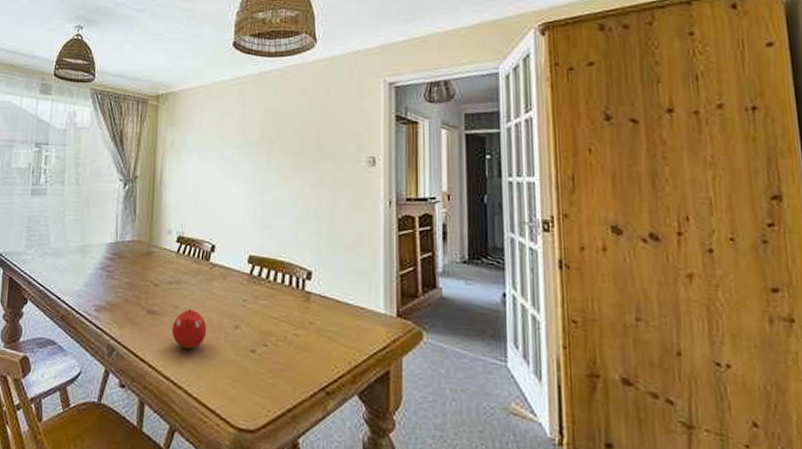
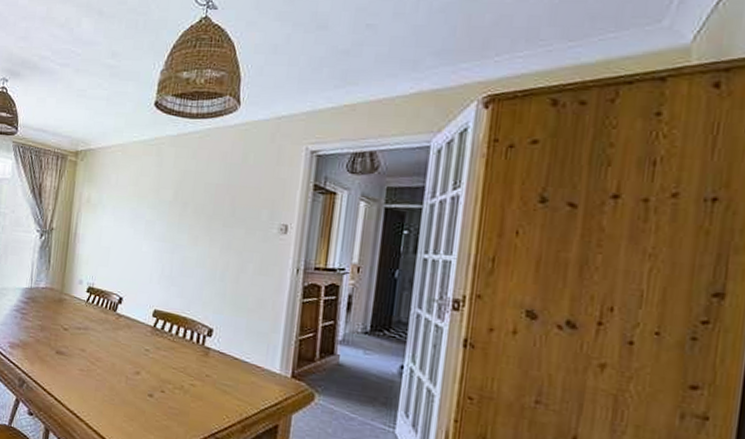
fruit: present [172,309,207,349] -> none [77,353,110,388]

